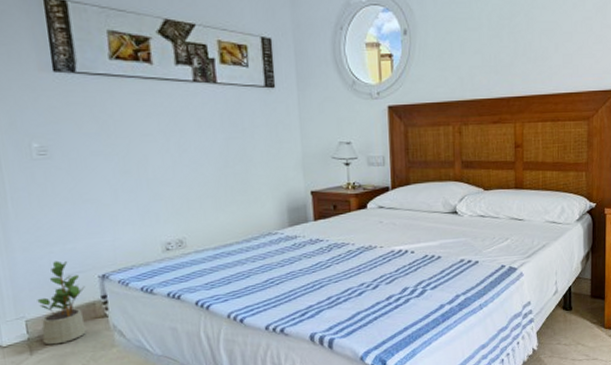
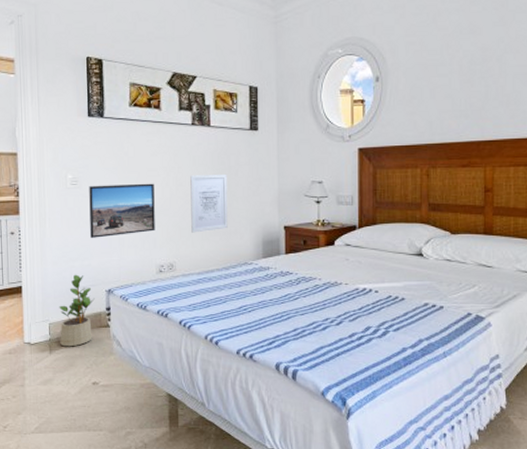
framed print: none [63,150,157,217] -> present [89,183,155,238]
wall art: none [196,137,246,204] -> present [190,174,228,233]

